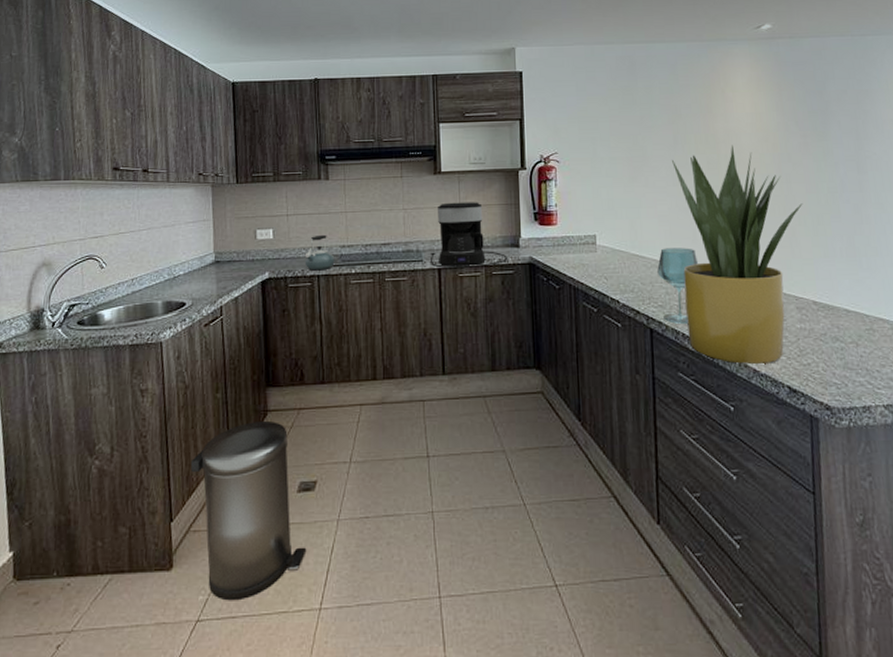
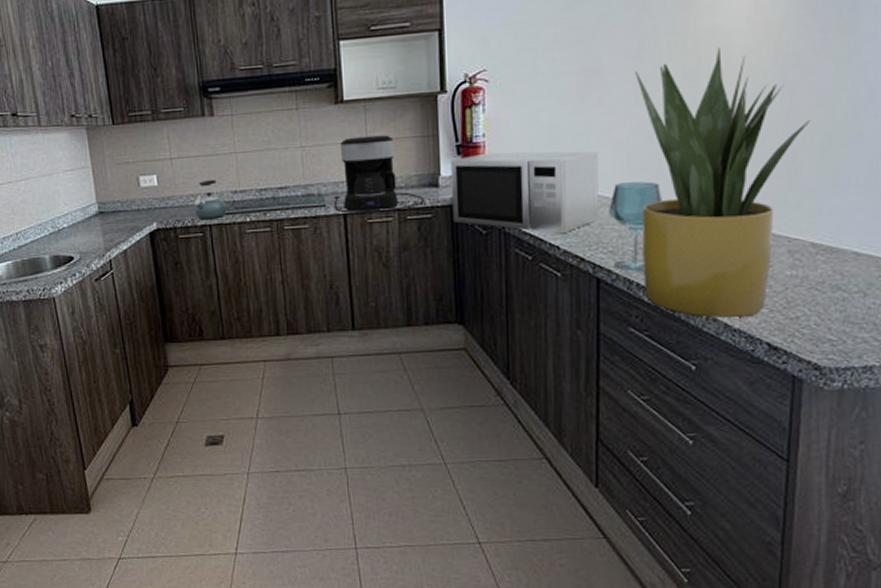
pedal bin: present [190,420,307,601] -> none [96,376,219,543]
microwave: none [529,219,650,290] -> present [450,151,599,234]

